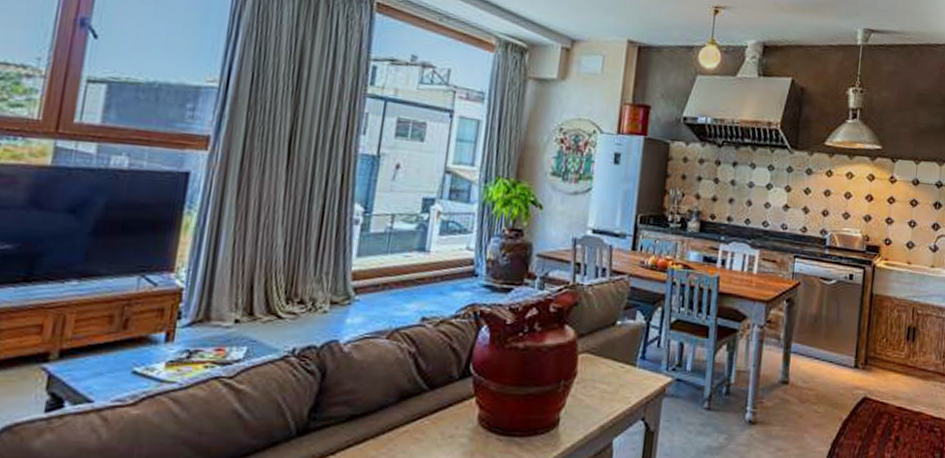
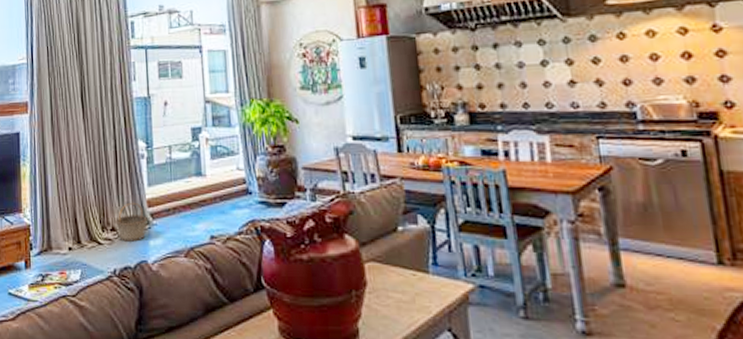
basket: none [306,272,349,318] -> present [115,202,147,242]

